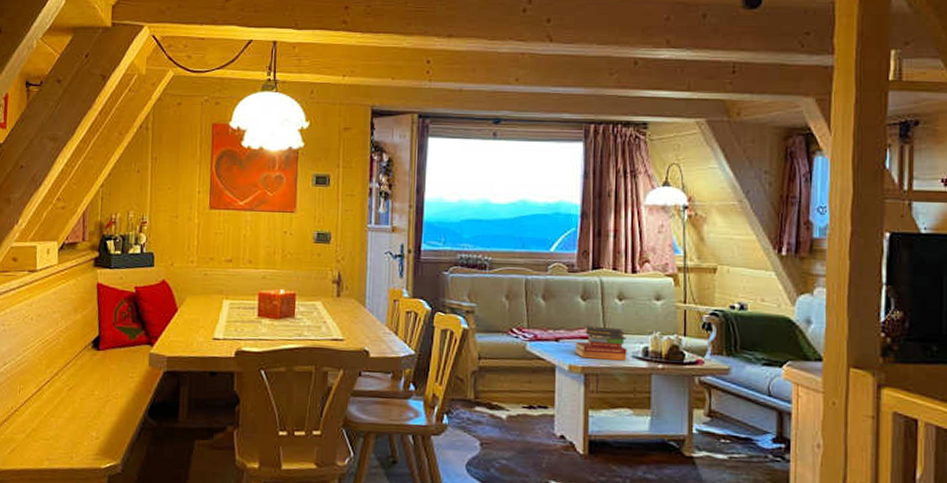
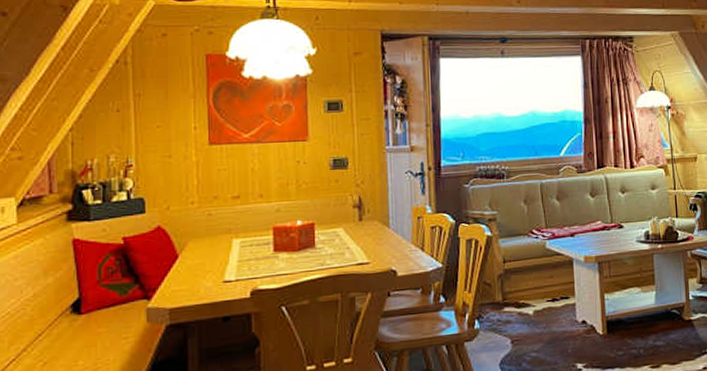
books: present [574,325,627,361] -> none [588,218,633,249]

